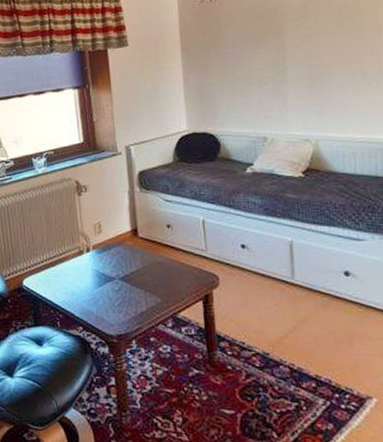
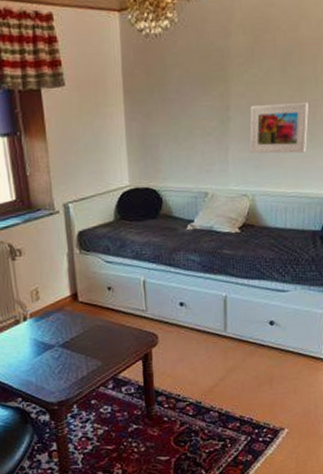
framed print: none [307,51,374,101] -> present [249,102,308,154]

